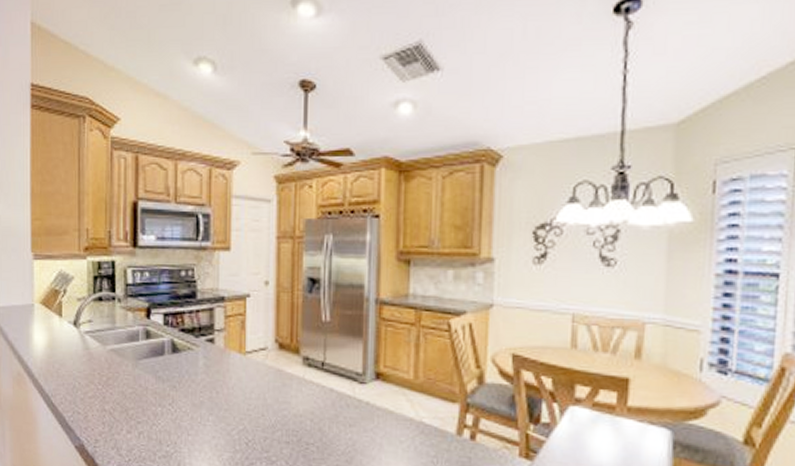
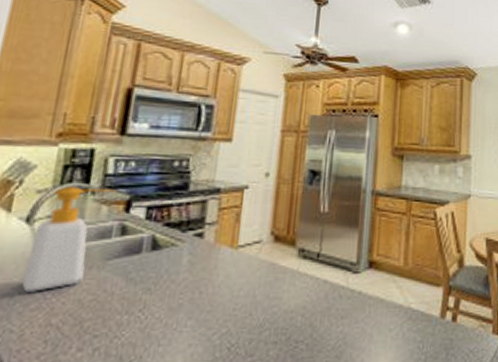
soap bottle: none [79,295,138,383] -> present [22,186,118,292]

